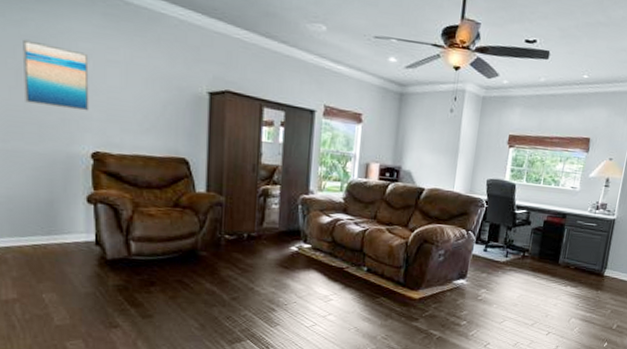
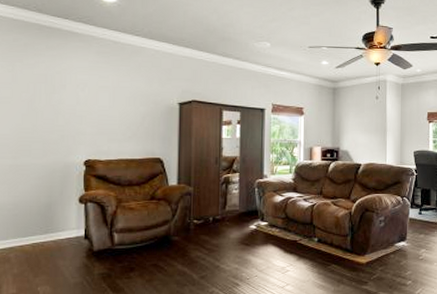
wall art: present [23,39,89,111] -> none [34,77,85,128]

